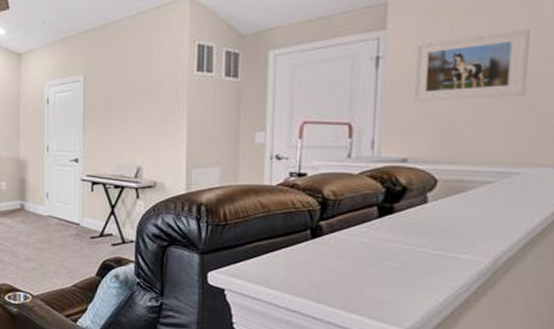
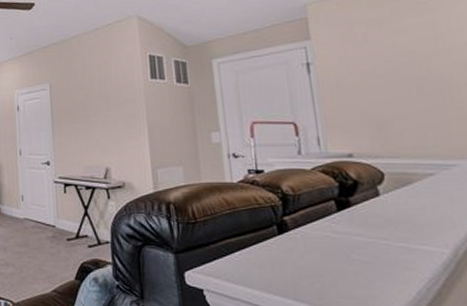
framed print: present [411,29,530,102] -> none [337,37,444,102]

